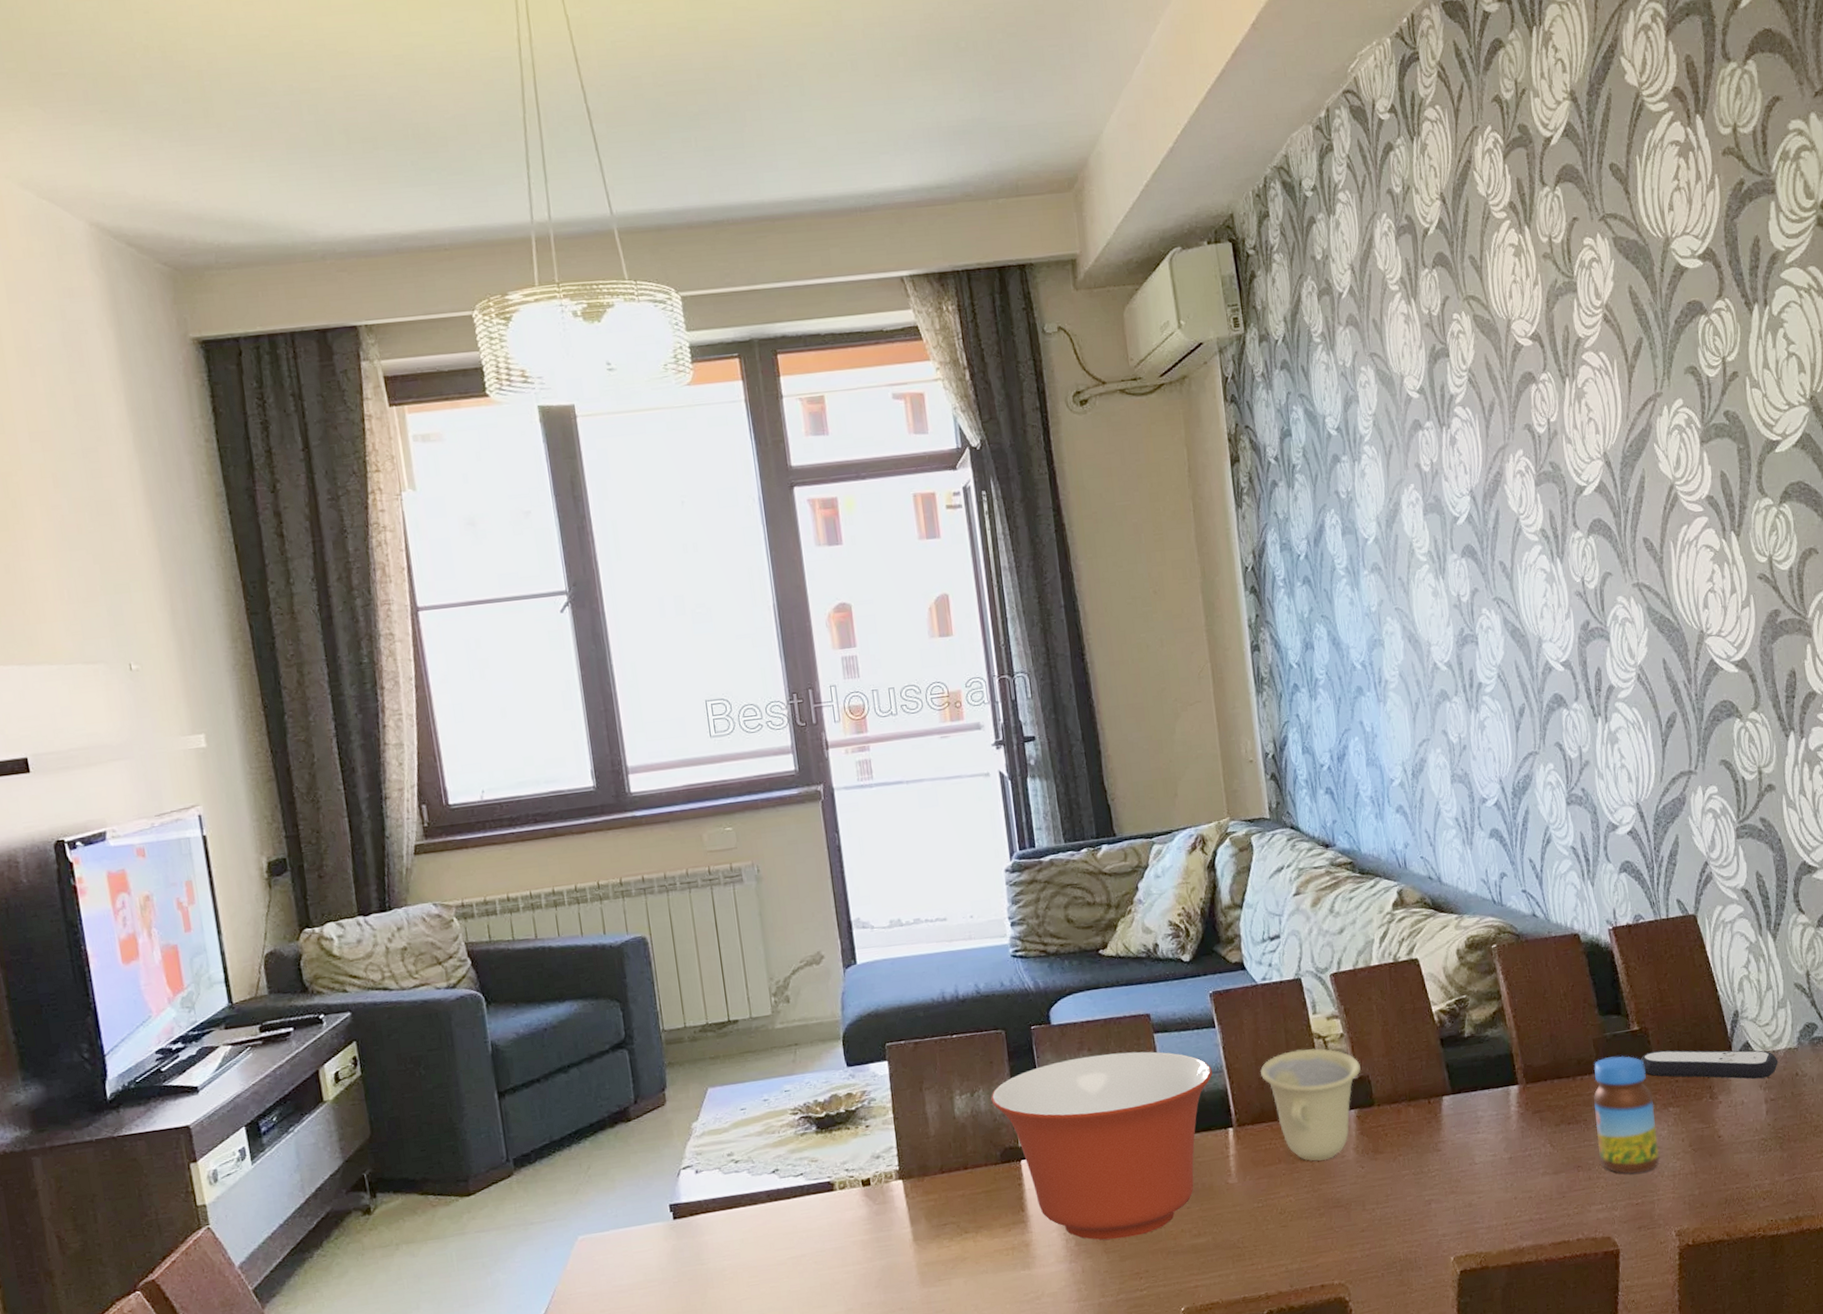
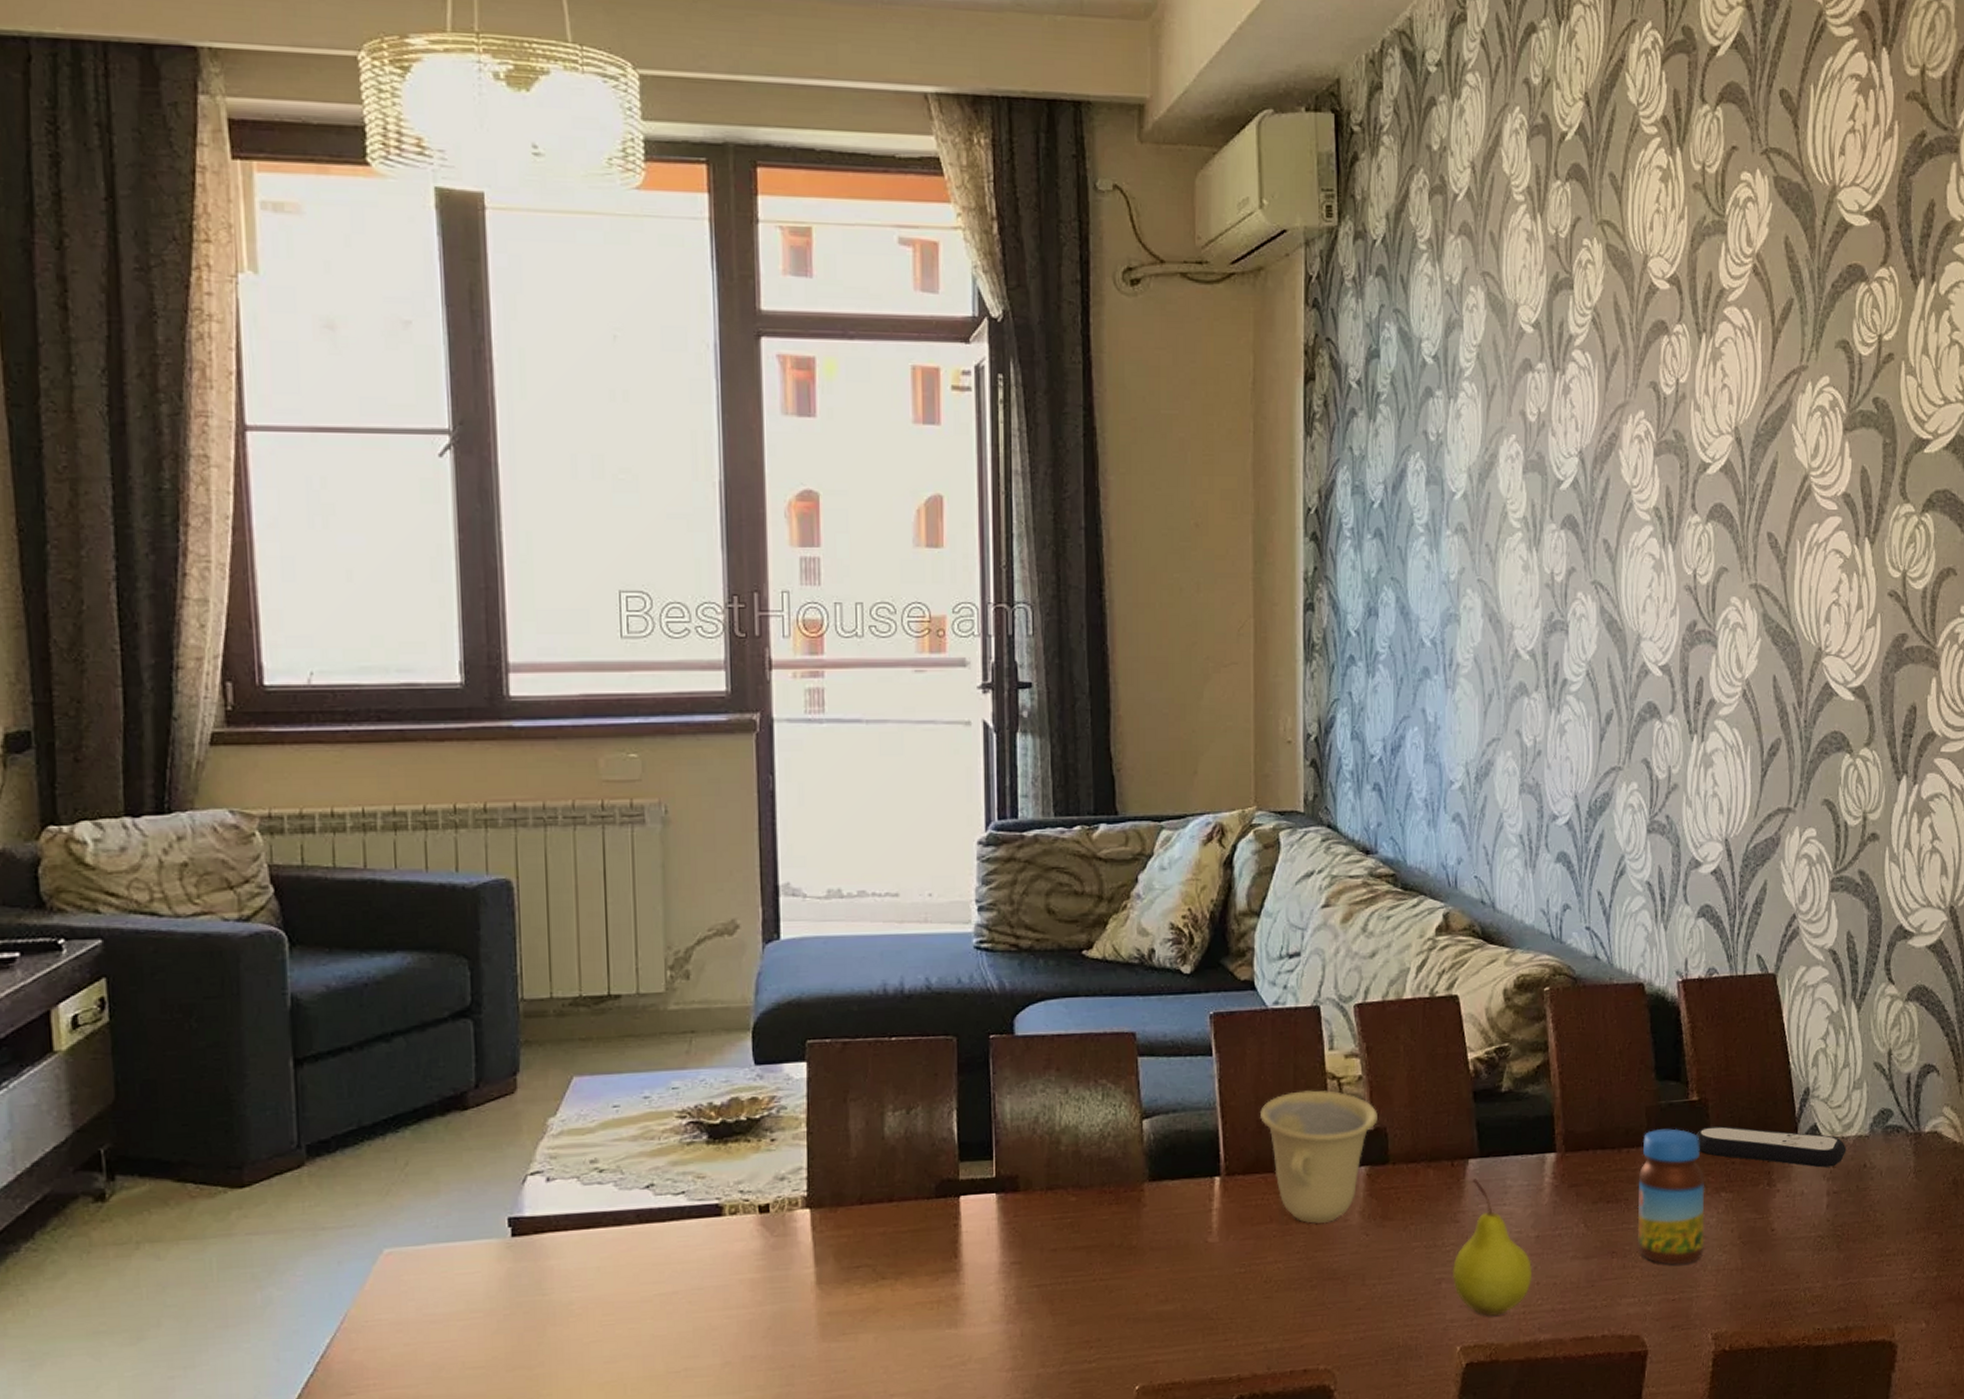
mixing bowl: present [991,1051,1212,1240] -> none [931,1076,1203,1300]
fruit: none [1439,1112,1509,1230] -> present [1452,1178,1532,1317]

